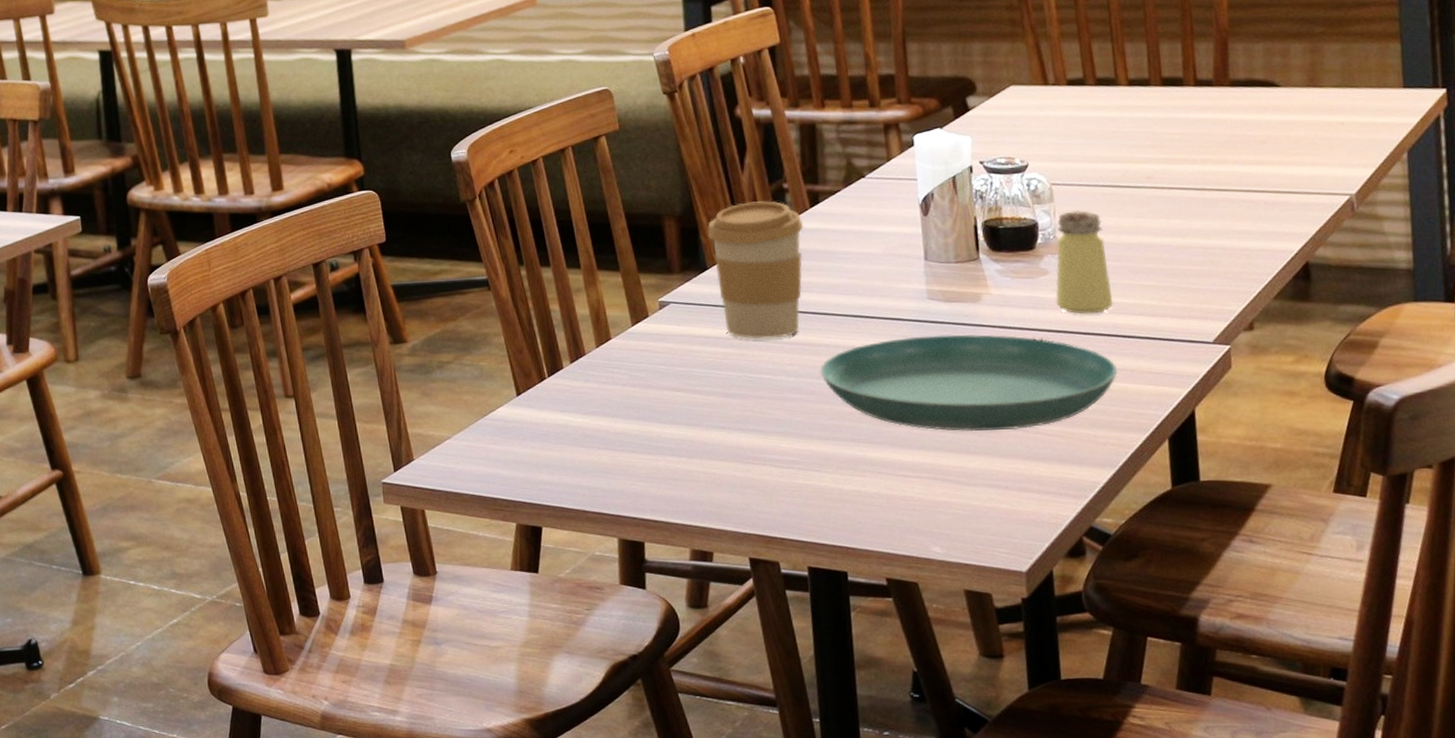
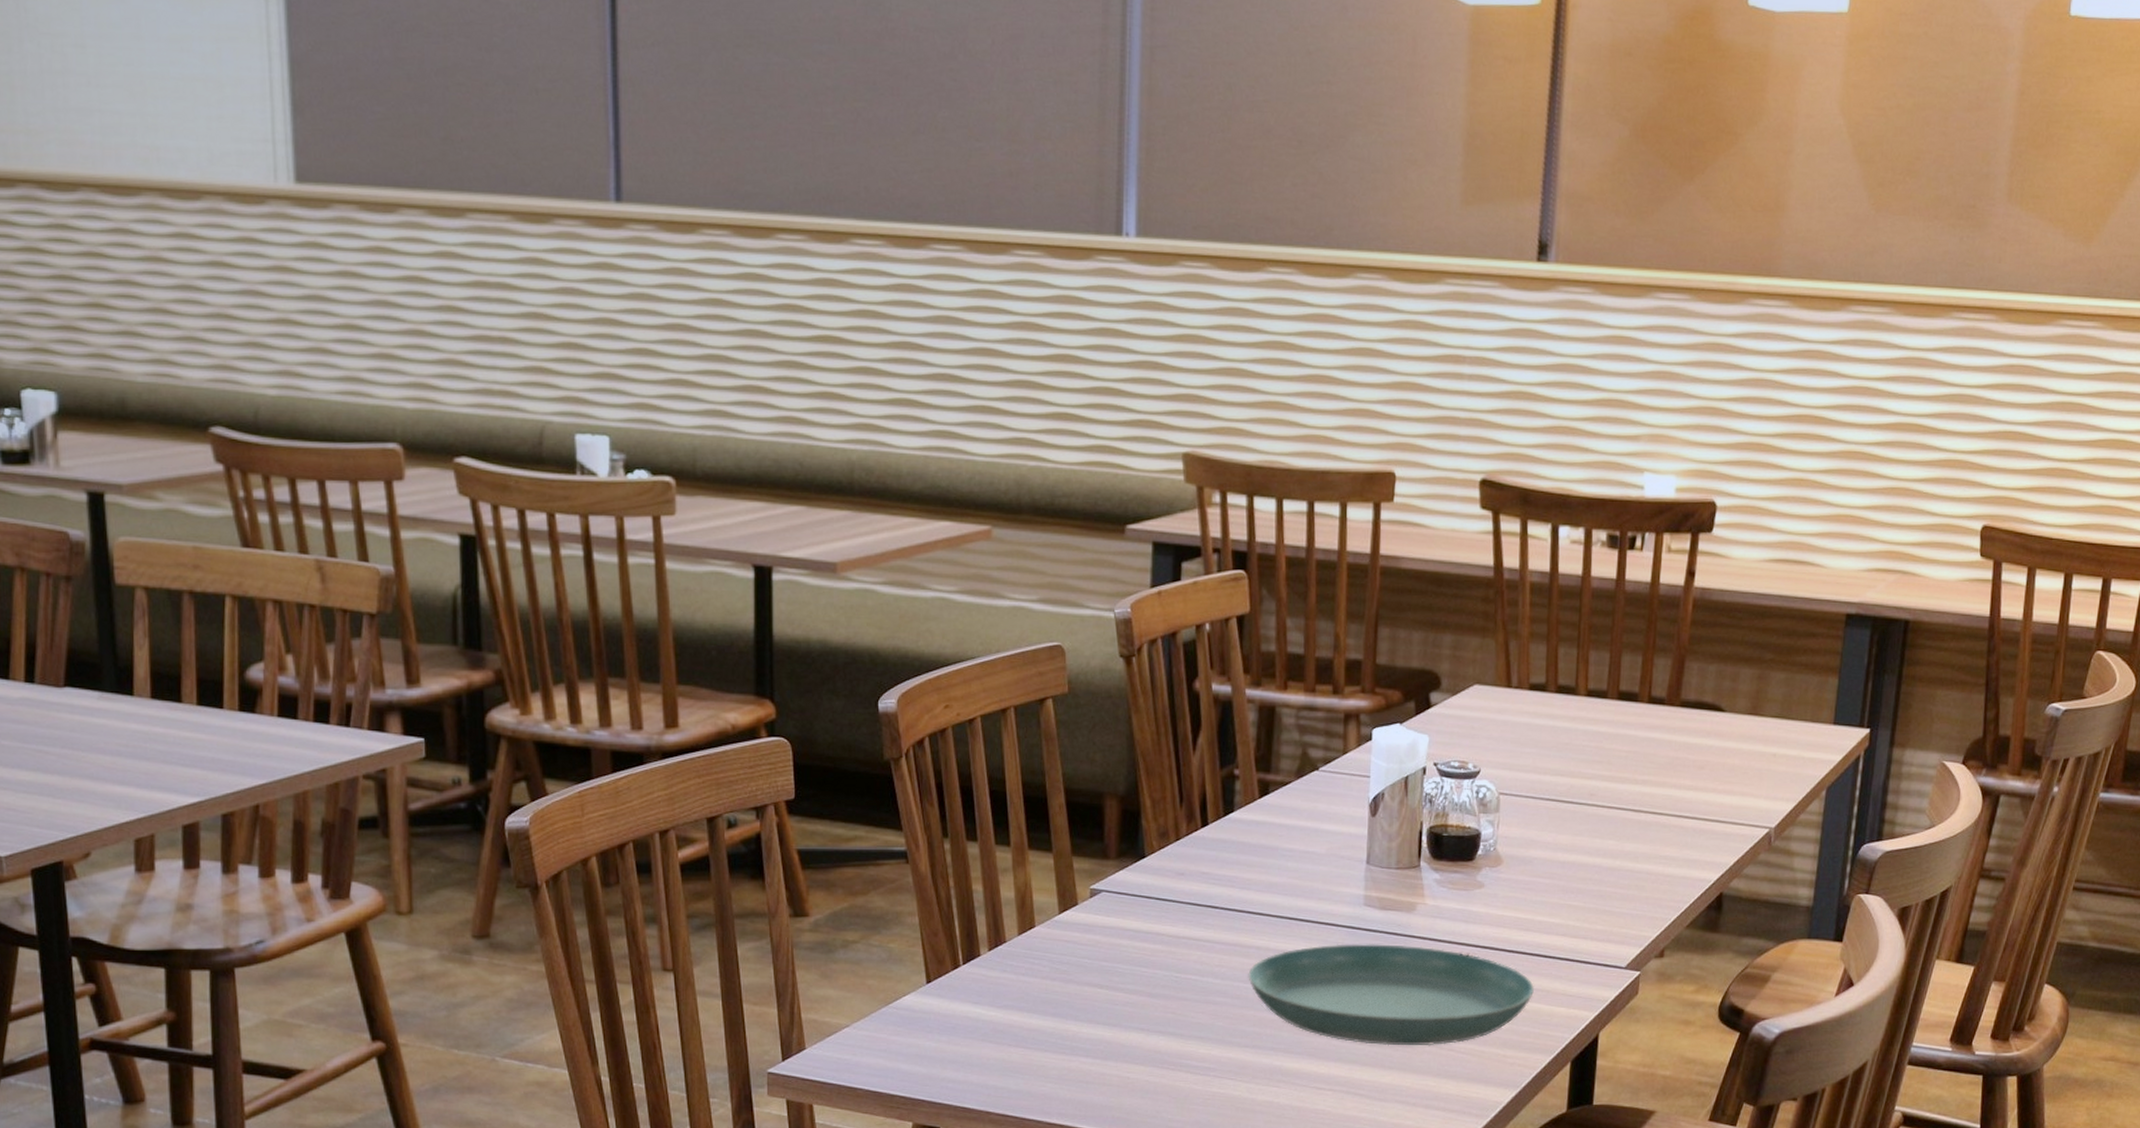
coffee cup: present [707,201,804,340] -> none [1149,786,1250,937]
saltshaker: present [1055,209,1114,314] -> none [1486,822,1542,932]

